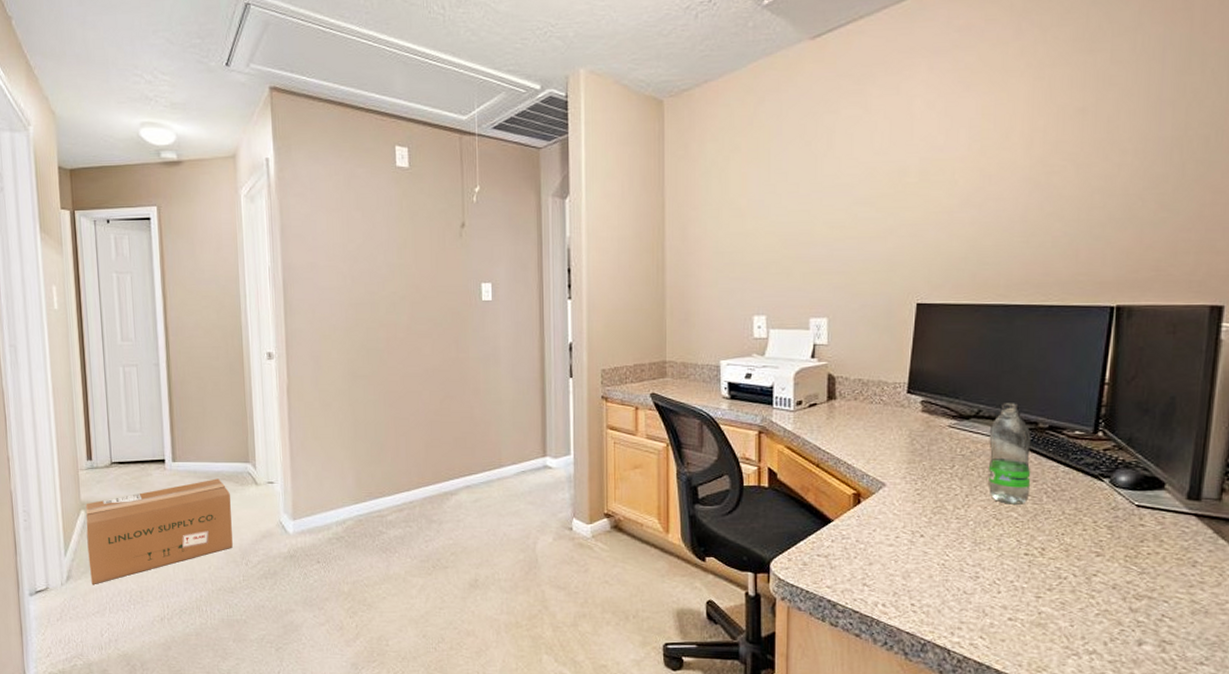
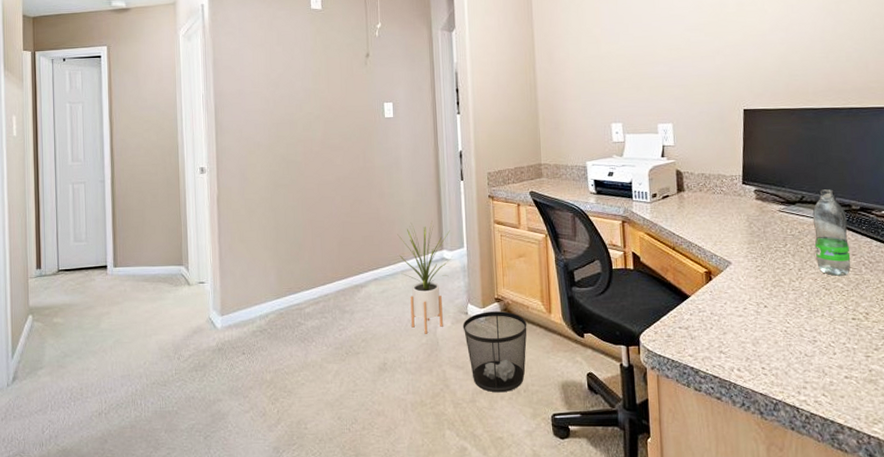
box: present [86,478,233,585] -> none [33,281,166,385]
house plant: none [493,423,557,550] -> present [397,221,452,334]
waste bin: none [566,528,640,618] -> present [462,311,527,393]

